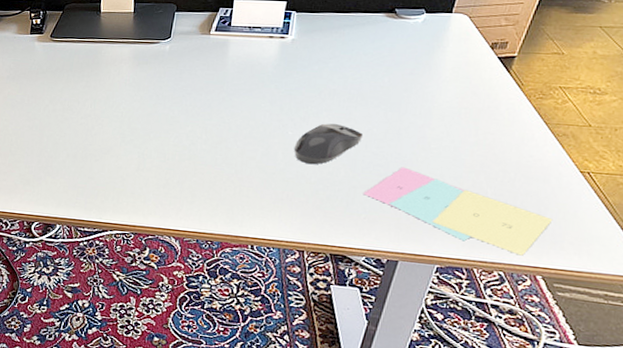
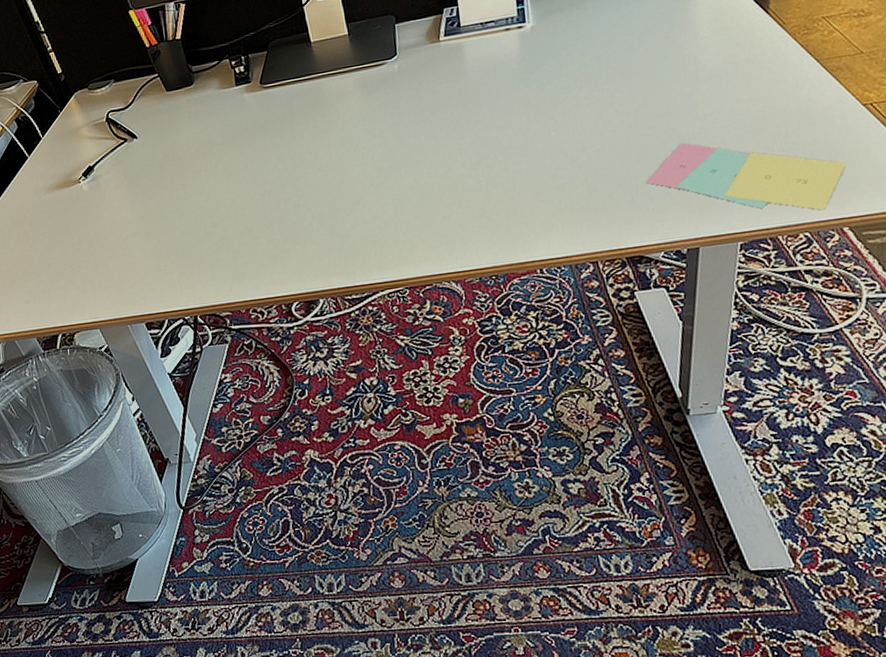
computer mouse: present [294,123,364,165] -> none [560,111,632,164]

